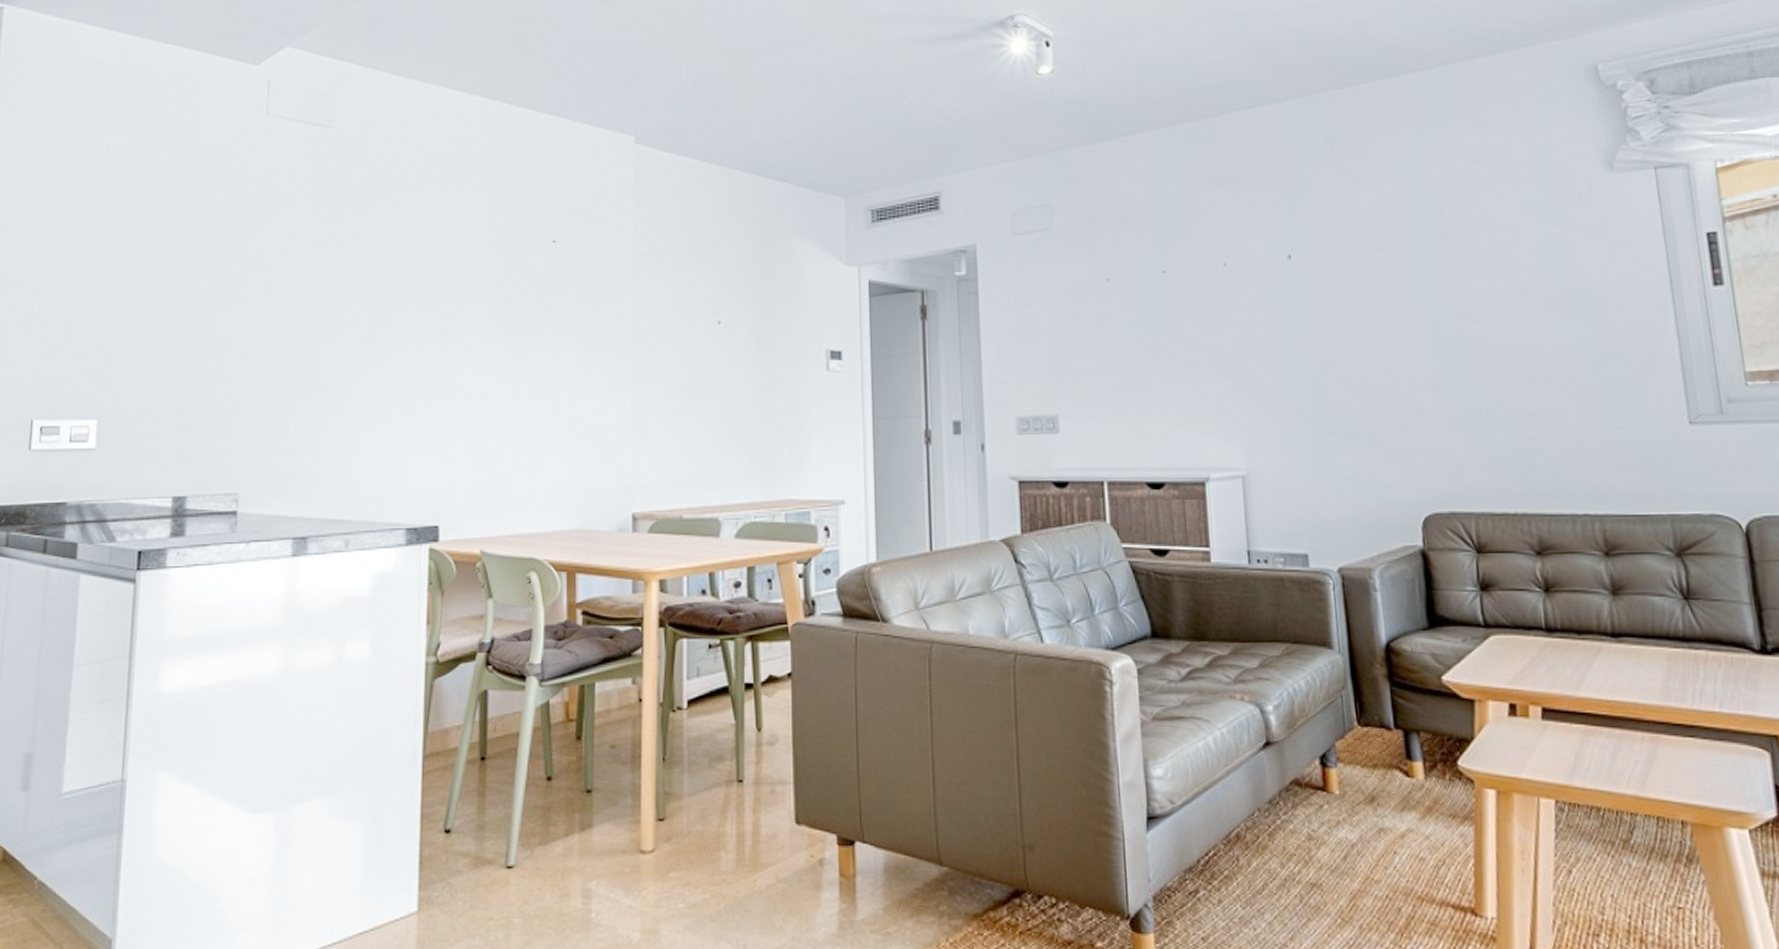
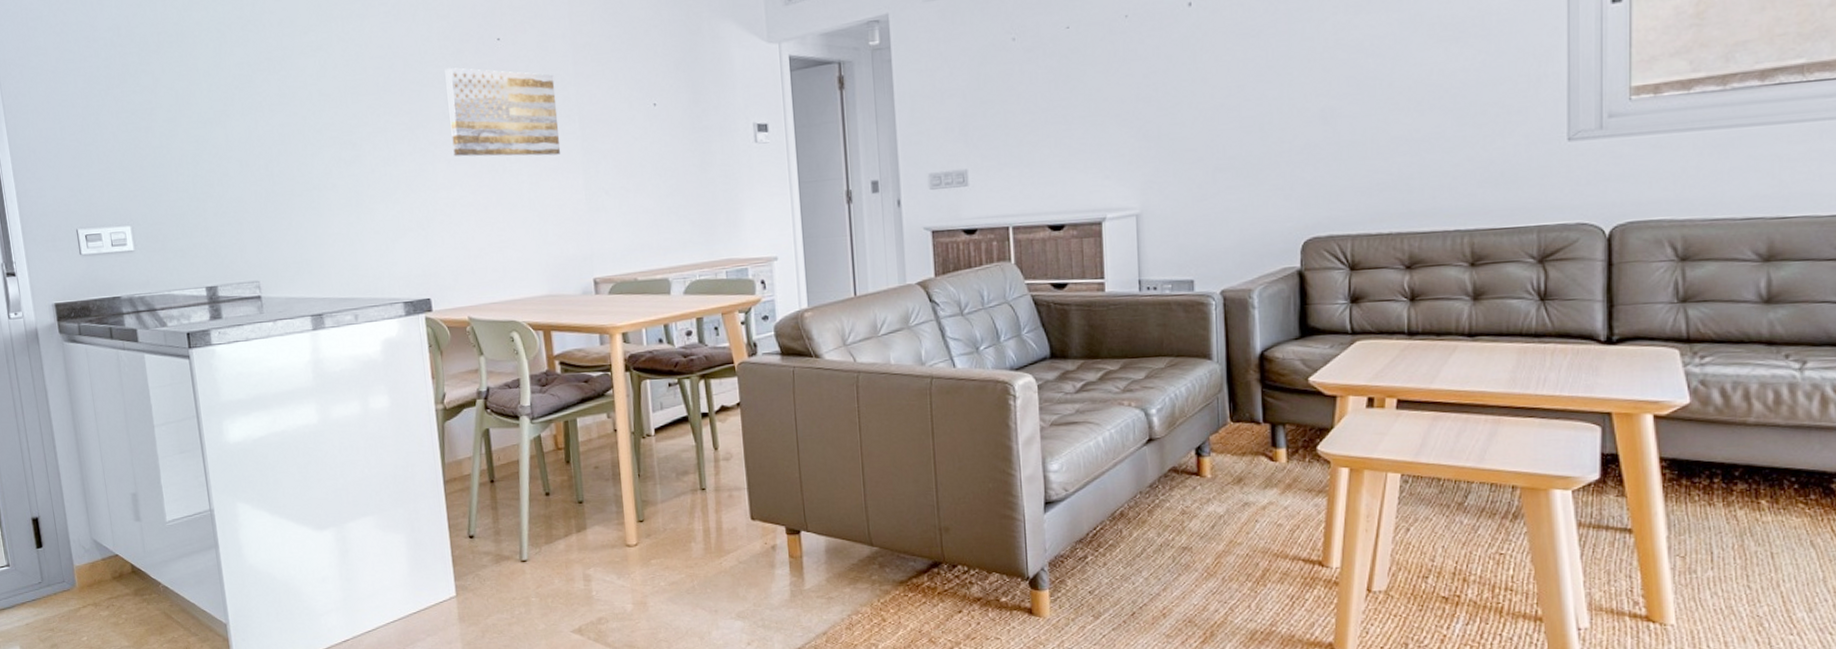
wall art: none [488,268,611,370] -> present [445,68,560,157]

